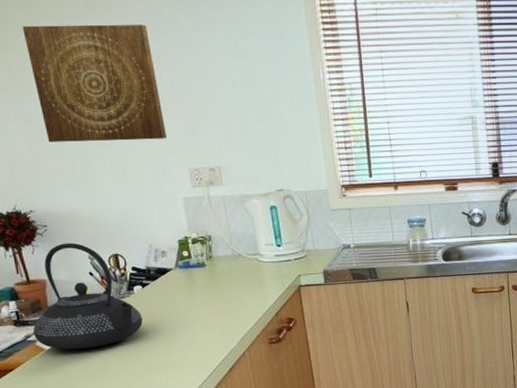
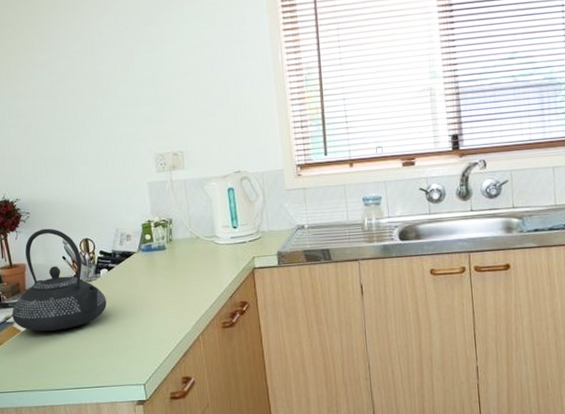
wall art: present [22,24,167,142] -> none [20,22,136,135]

